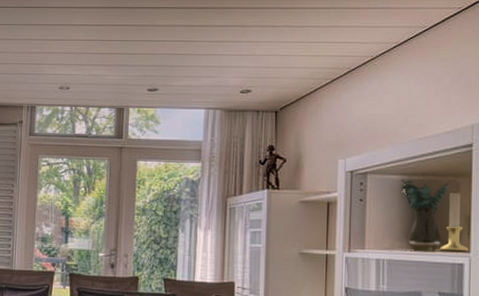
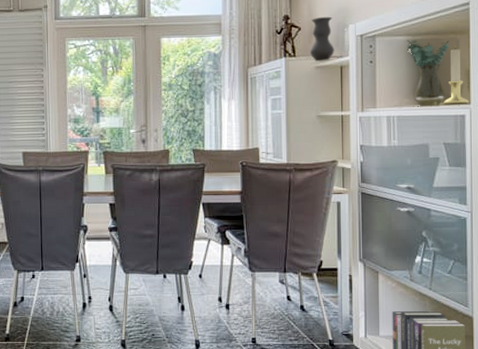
vase: none [294,149,322,196] -> present [309,16,335,62]

